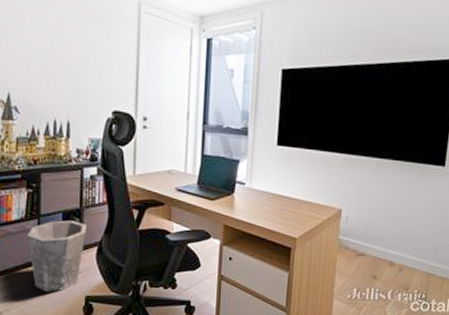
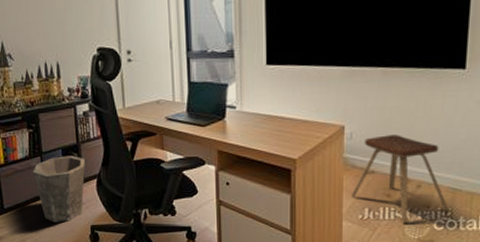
music stool: none [342,221,424,304] -> present [351,135,450,223]

